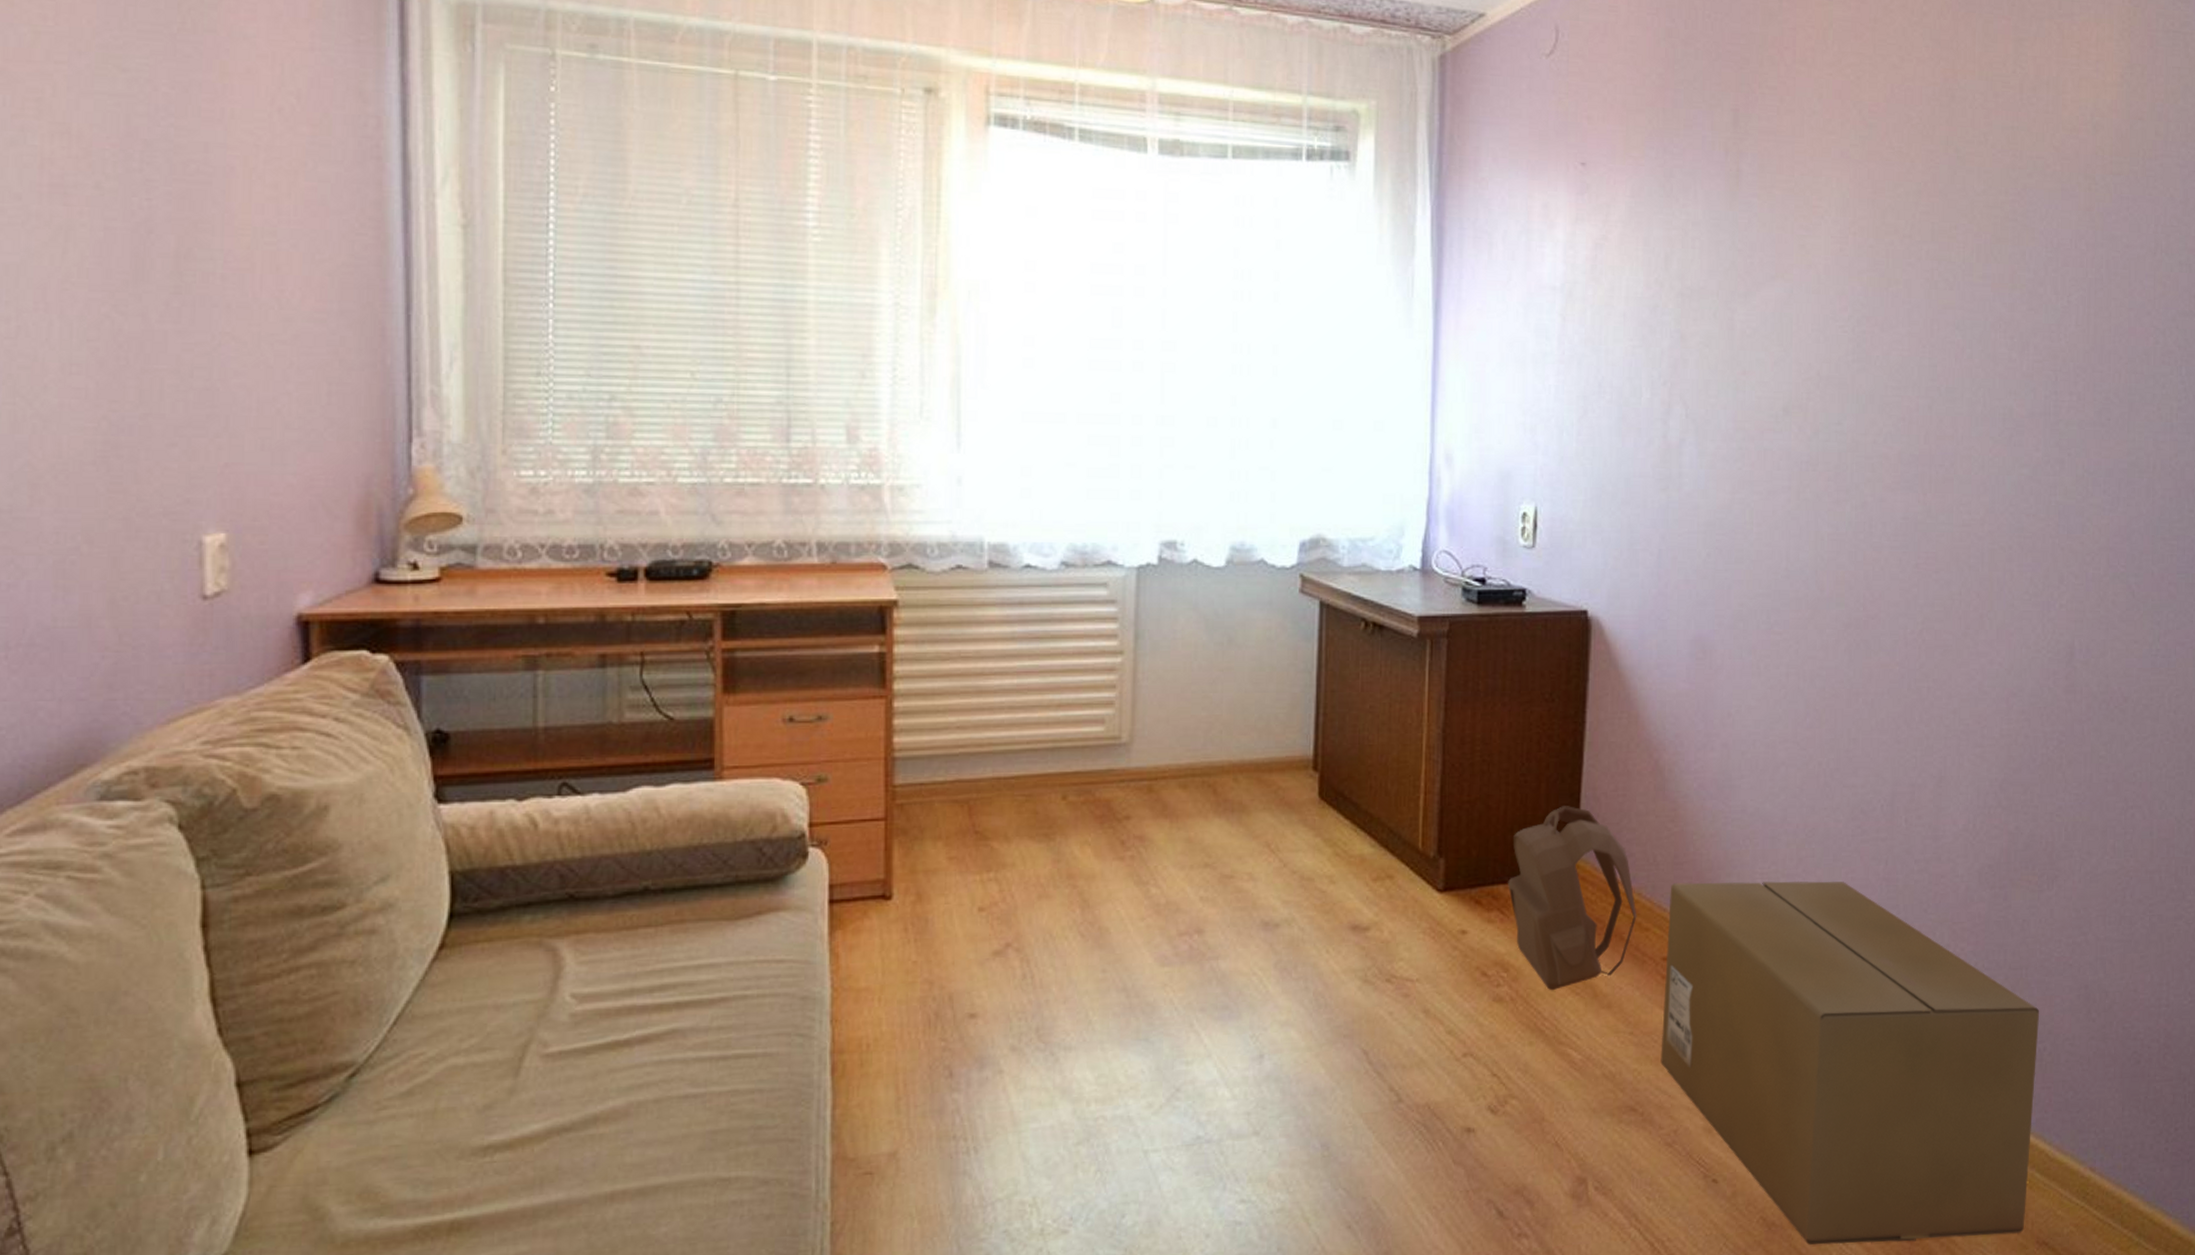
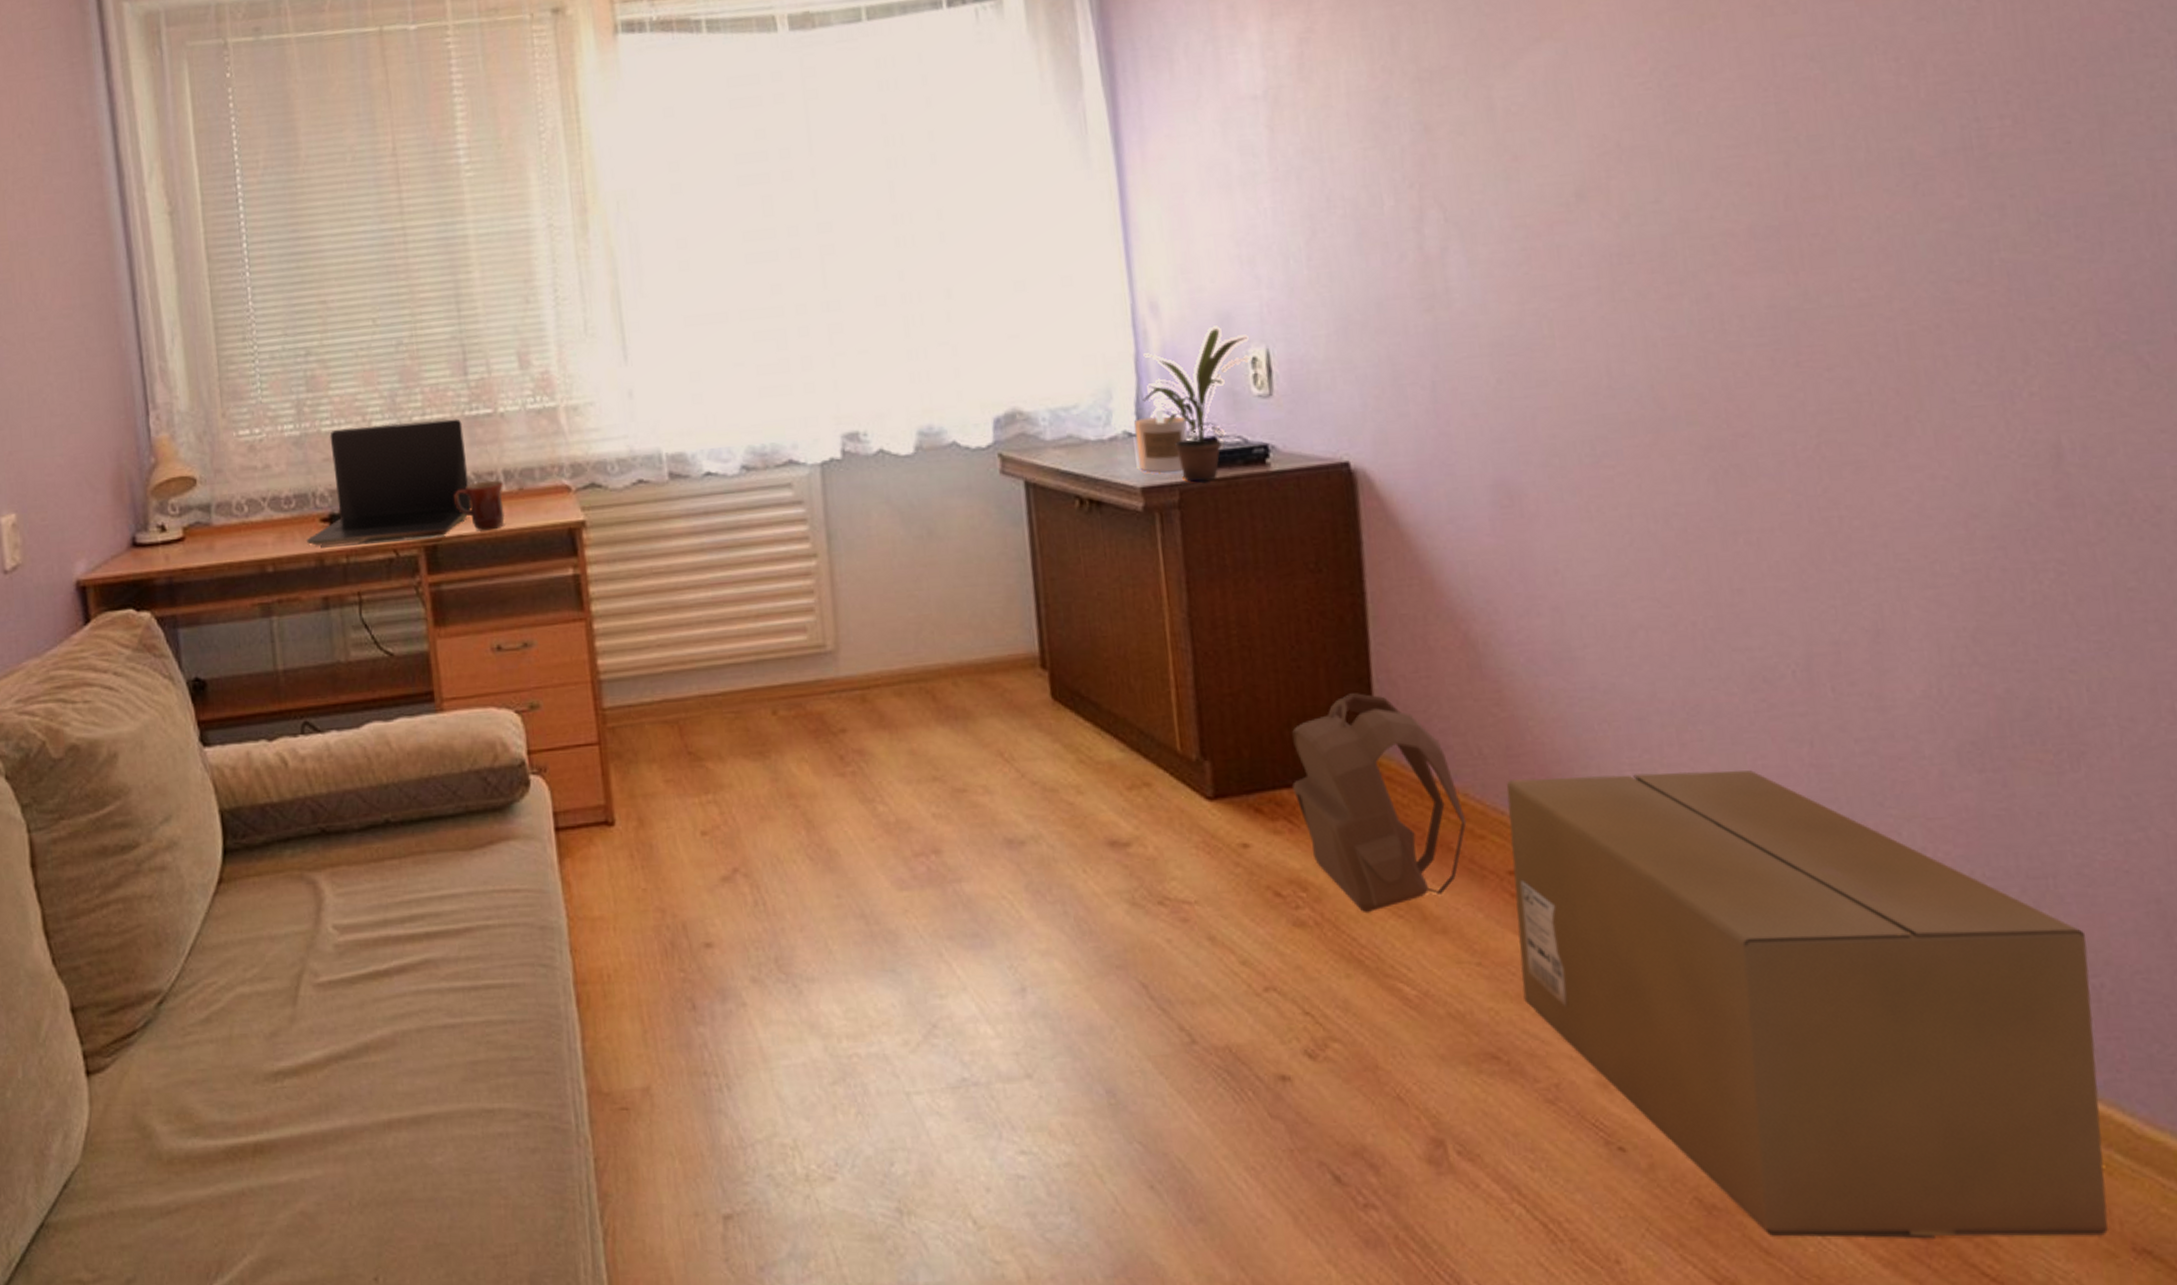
laptop computer: none [588,482,779,602] -> present [307,418,471,546]
mug: none [759,551,815,601] -> present [453,480,505,531]
candle: none [1418,550,1463,606] -> present [1134,410,1188,473]
potted plant: none [1429,484,1521,616] -> present [1142,328,1250,482]

